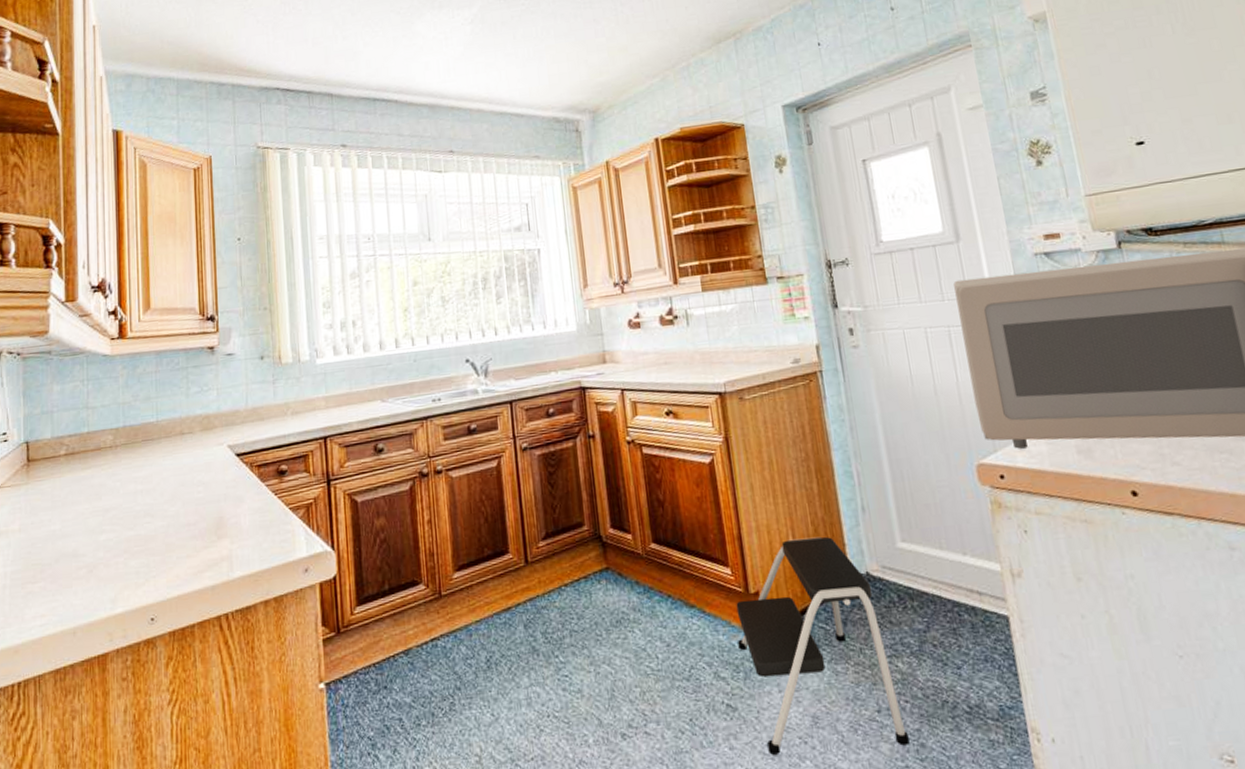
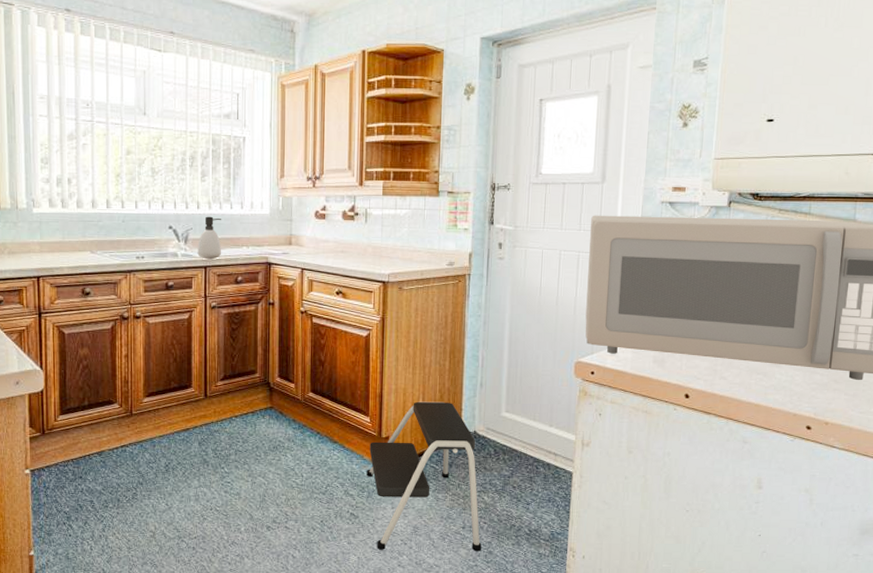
soap dispenser: none [499,342,528,393] -> present [197,216,222,260]

